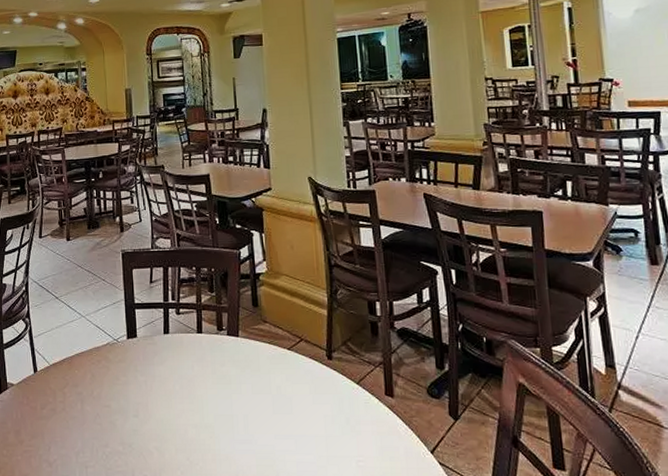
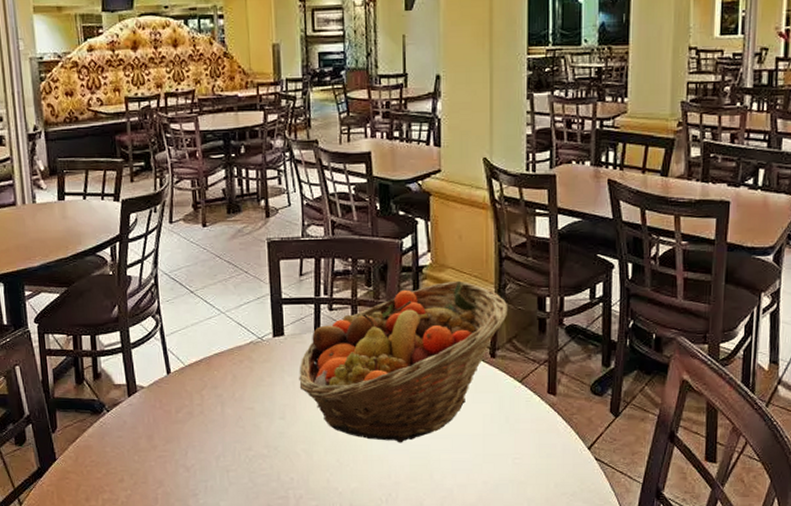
fruit basket: none [150,286,341,443] -> present [299,280,508,443]

